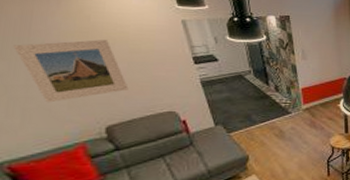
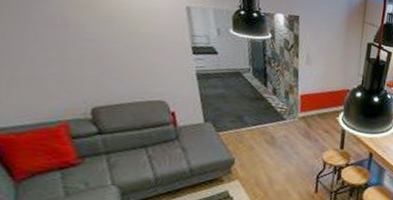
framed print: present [13,40,129,103] -> none [12,10,122,75]

